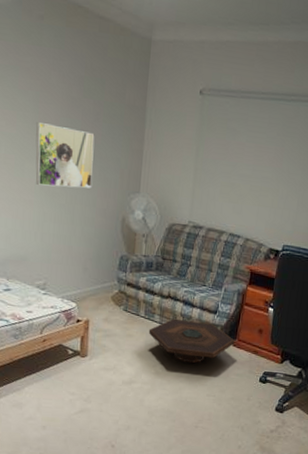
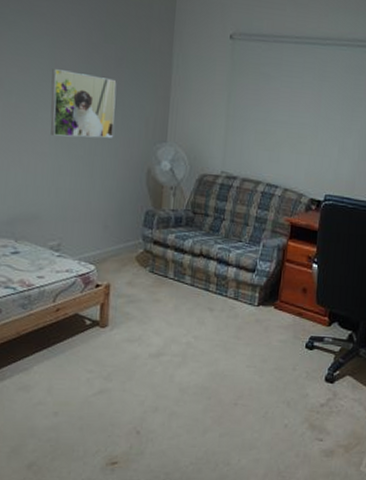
side table: present [148,318,235,364] -> none [178,279,276,330]

